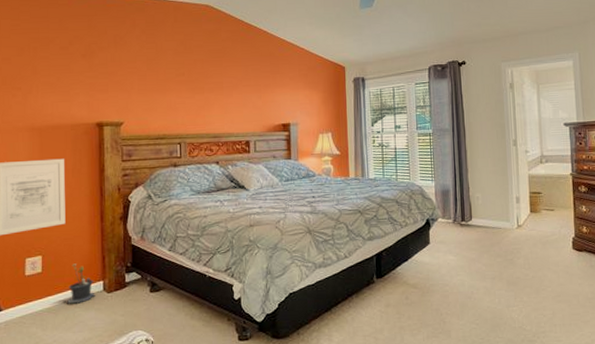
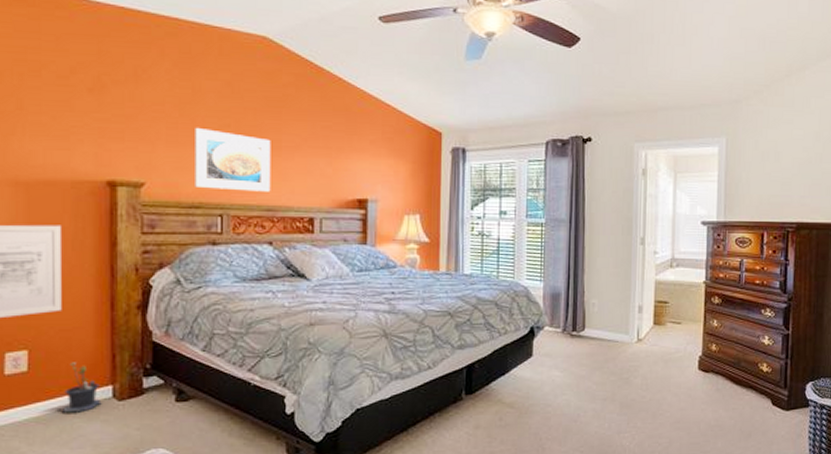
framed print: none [159,77,216,124] -> present [195,127,271,192]

